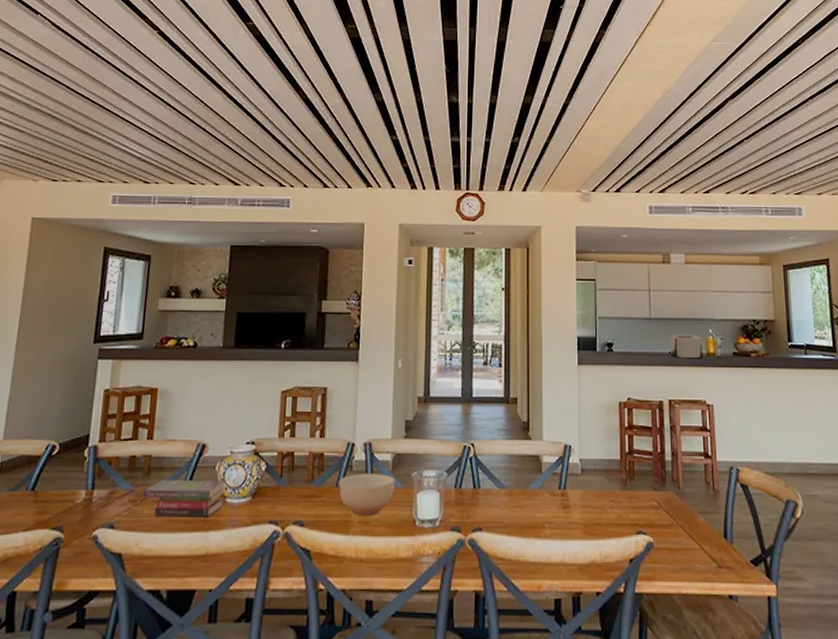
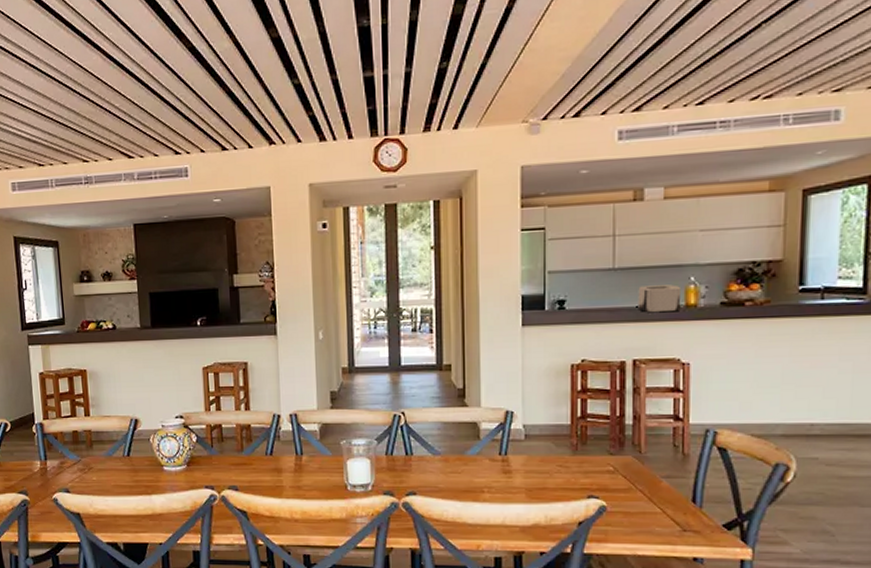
books: present [142,479,226,518] -> none [88,450,161,483]
bowl: present [339,474,396,516] -> none [268,443,325,481]

